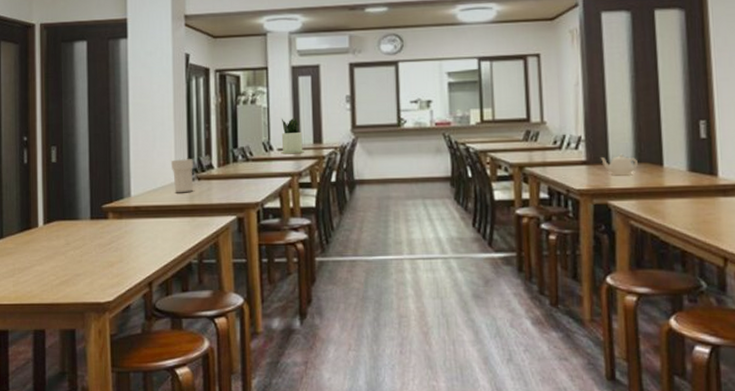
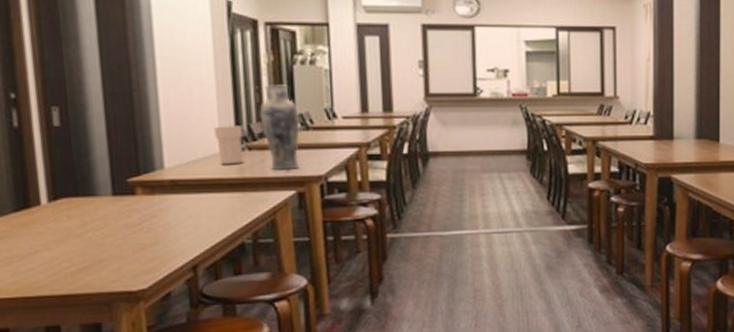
vase: none [208,122,242,198] -> present [259,85,300,171]
planter: present [280,117,304,155] -> none [346,82,373,123]
teapot: present [601,154,638,176] -> none [667,130,698,151]

